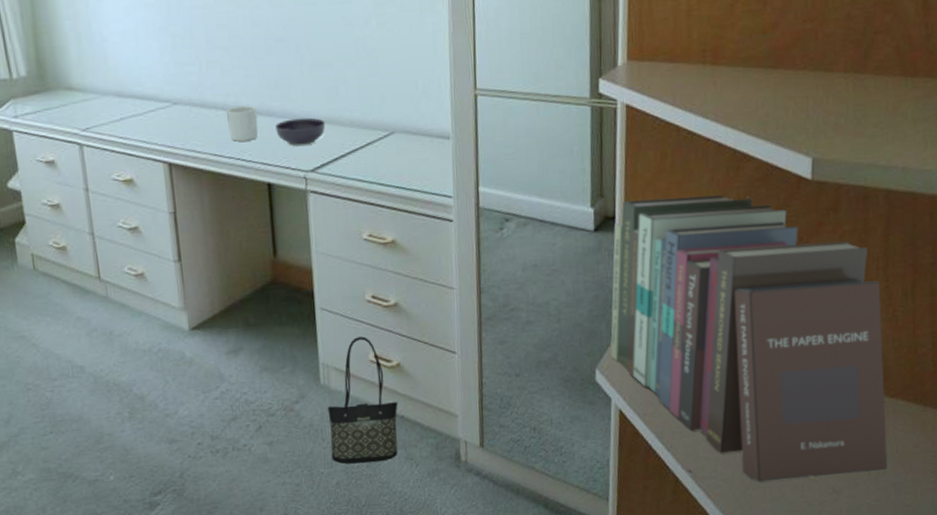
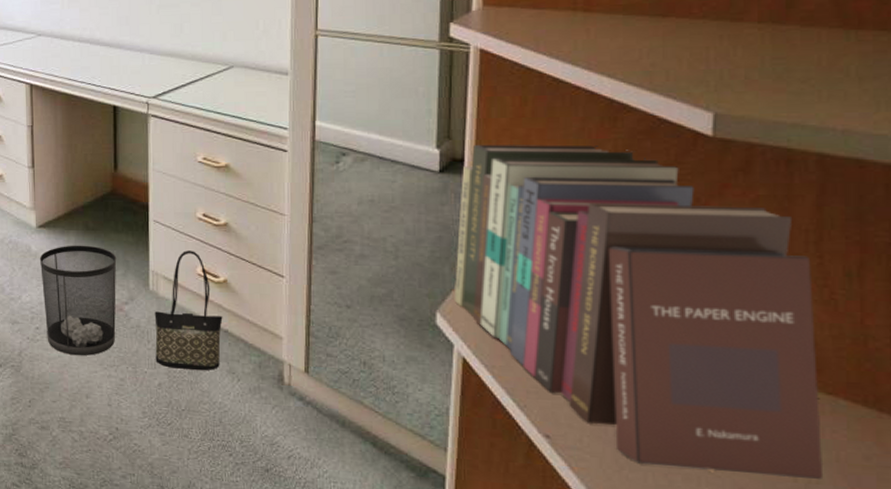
waste bin: none [195,343,288,468] -> present [39,245,117,356]
mug: present [226,105,259,142] -> none [81,38,109,69]
bowl: present [275,117,326,147] -> none [124,50,169,76]

